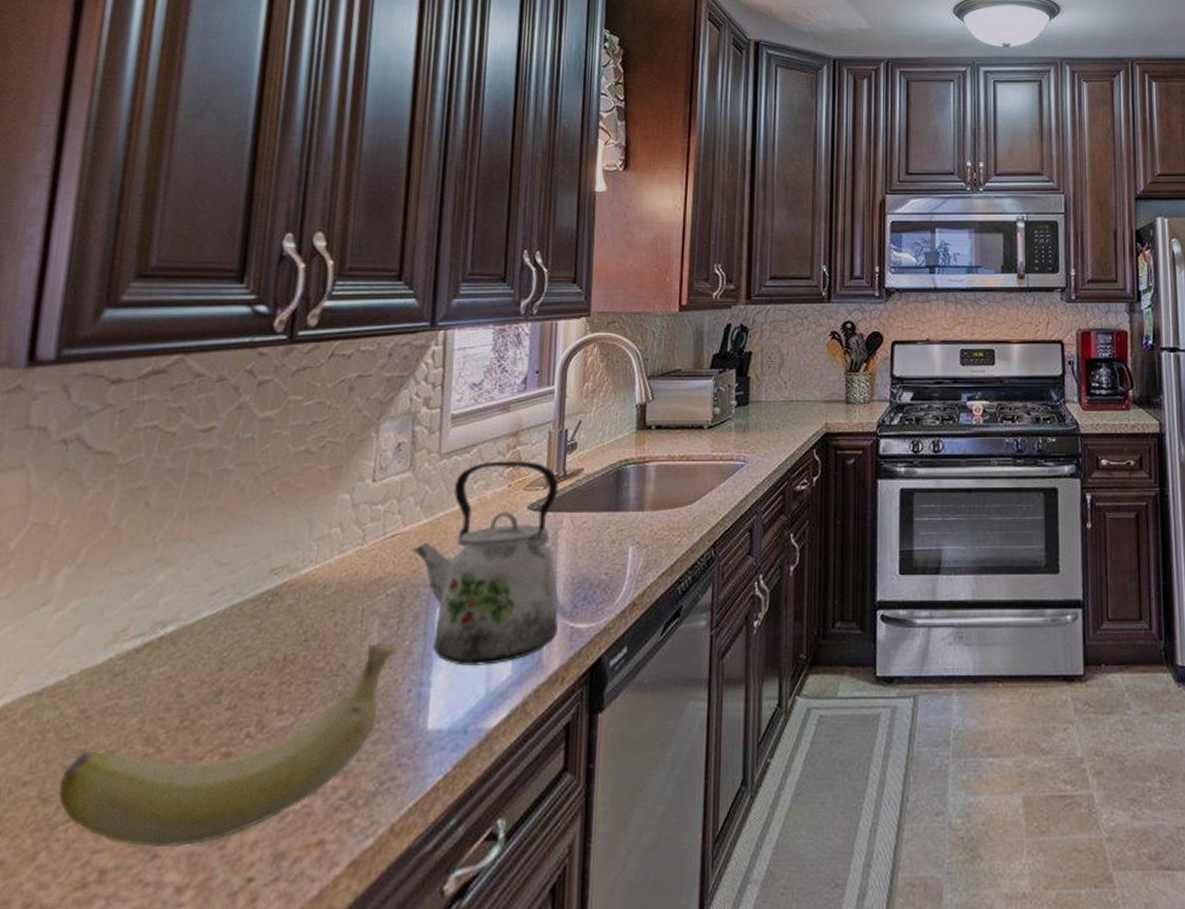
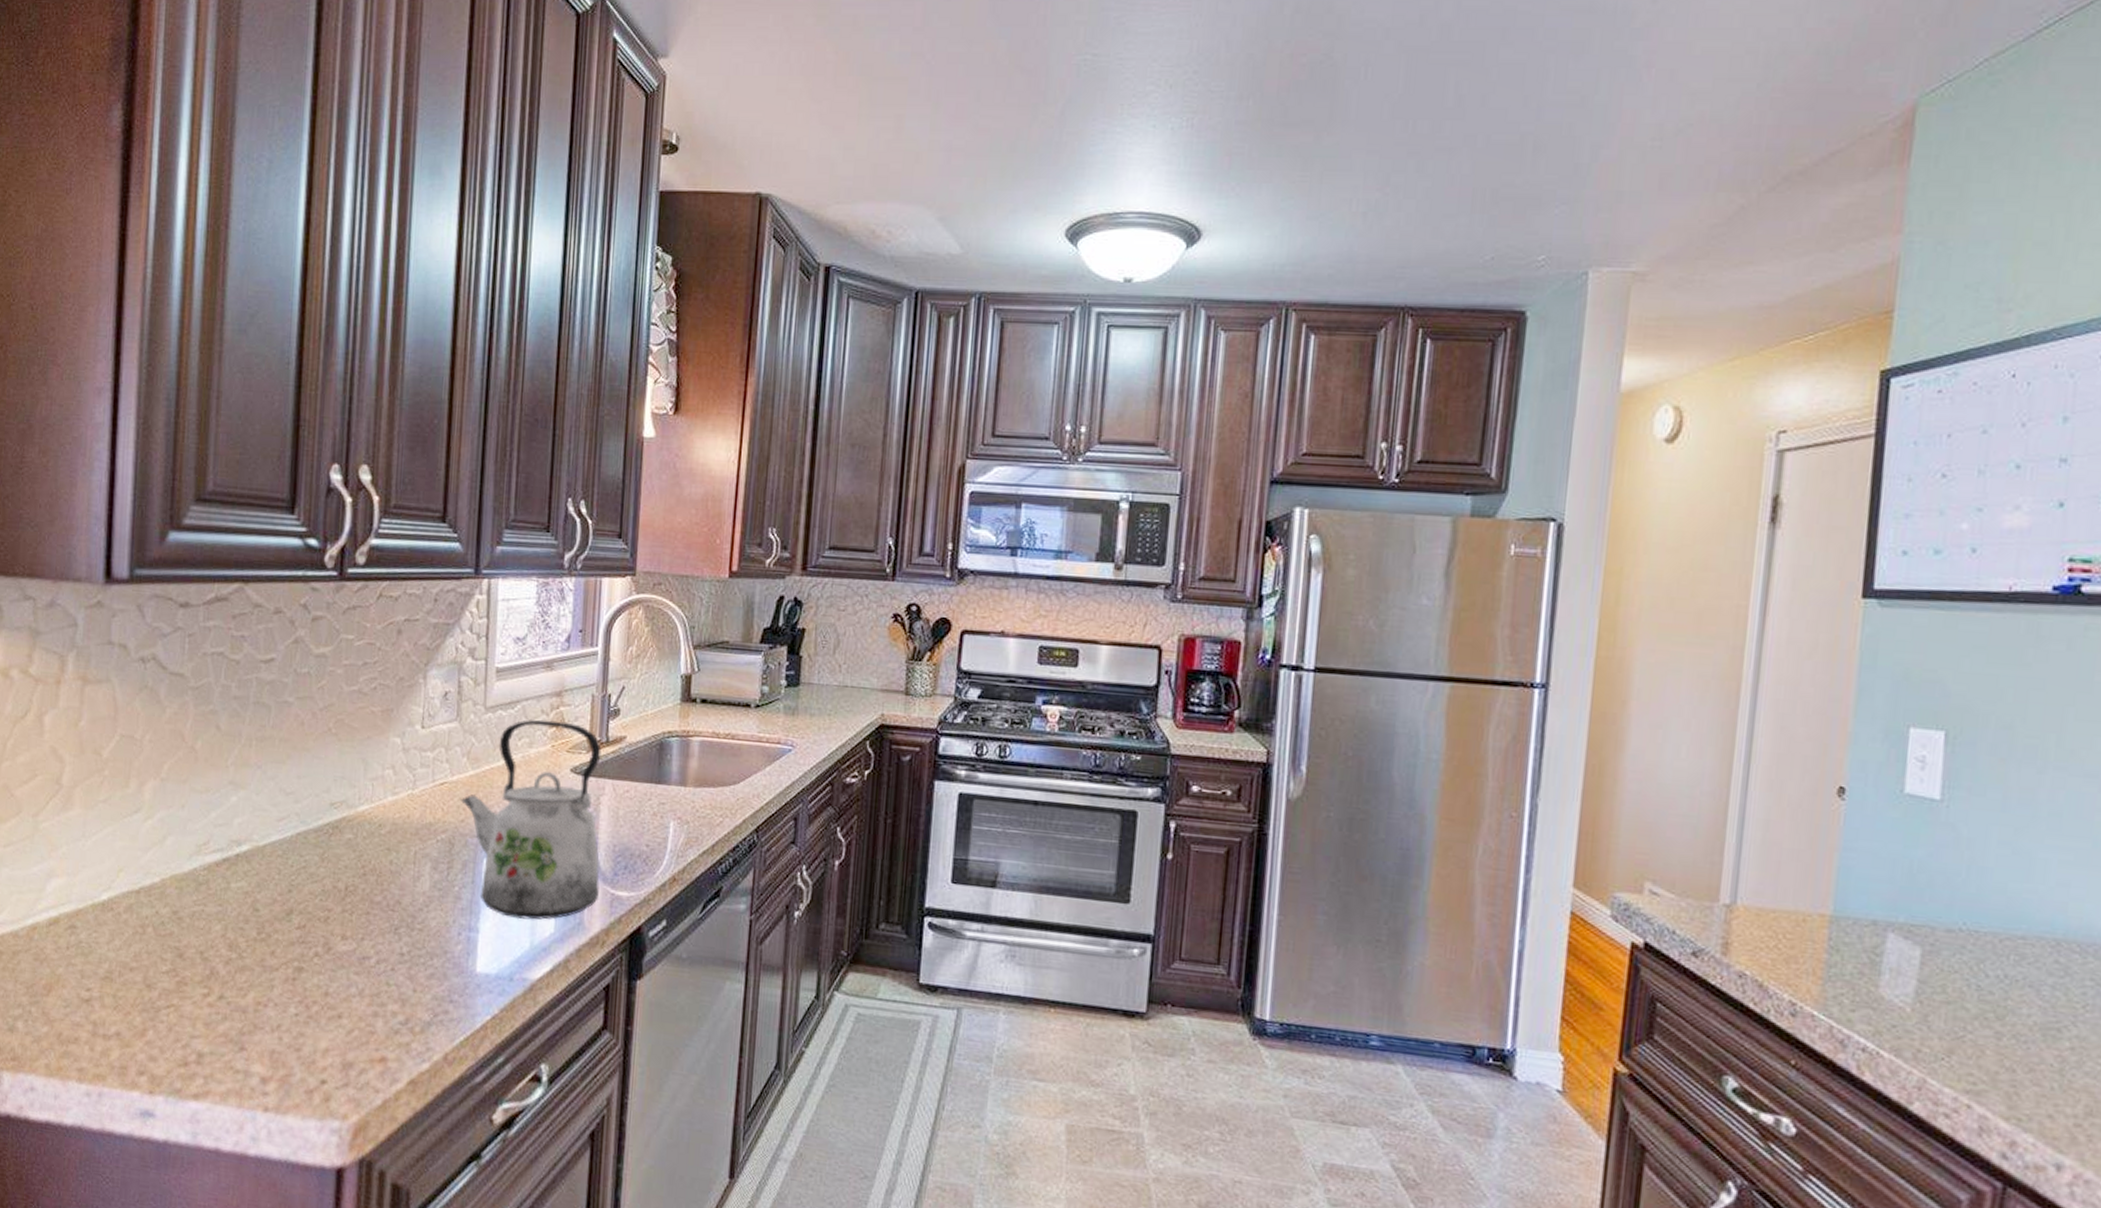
banana: present [58,641,397,848] -> none [159,884,448,1045]

